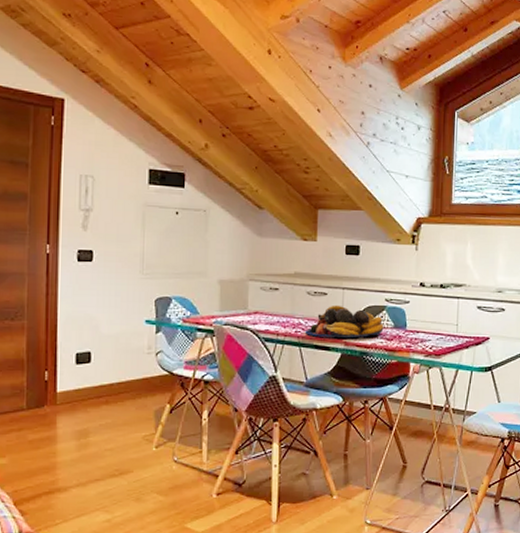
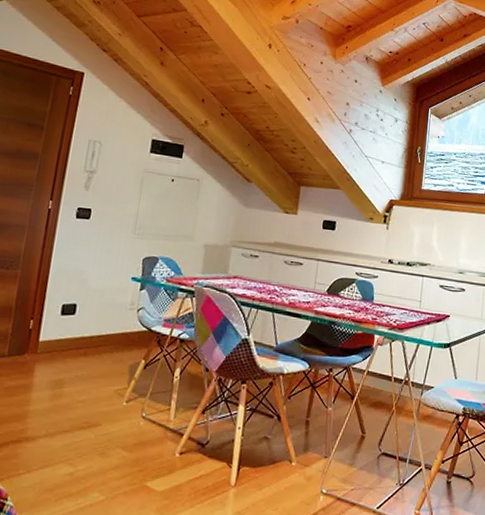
fruit bowl: present [305,305,384,339] -> none [279,274,353,308]

